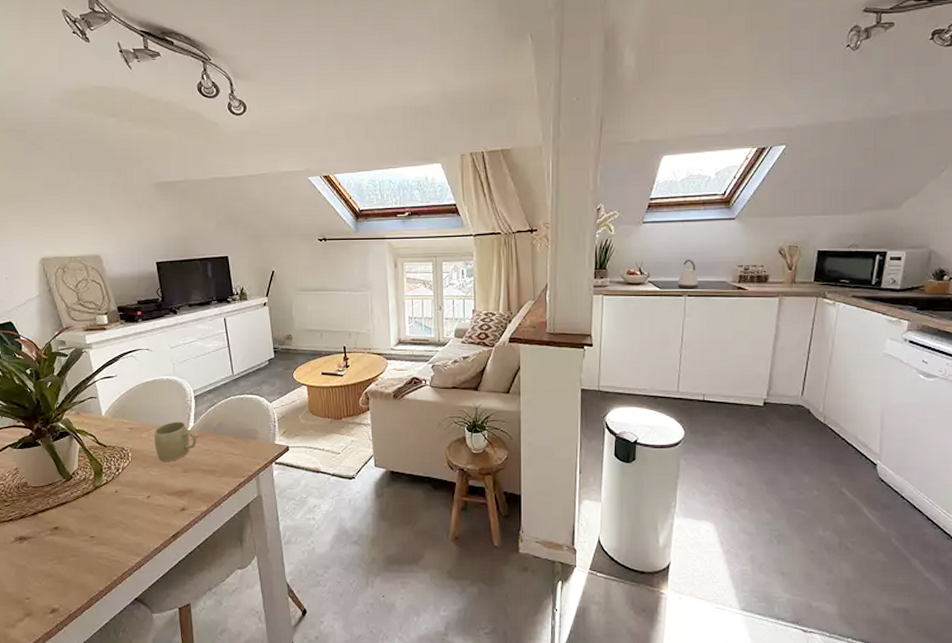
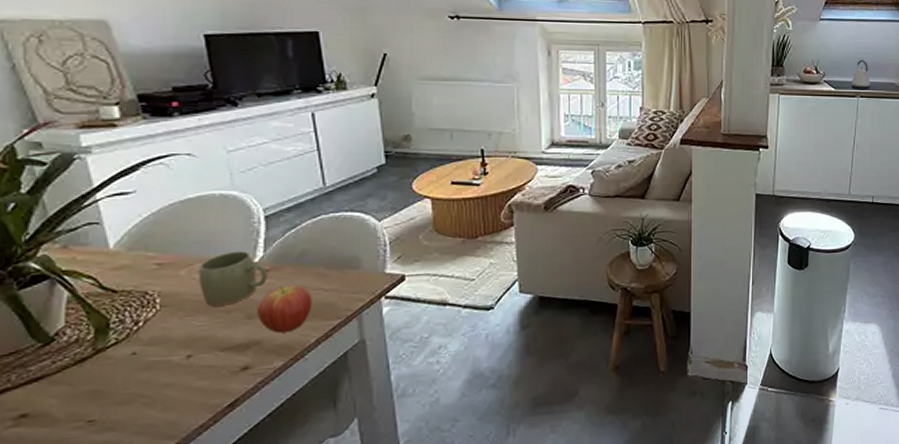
fruit: none [190,448,226,485] -> present [257,284,312,333]

